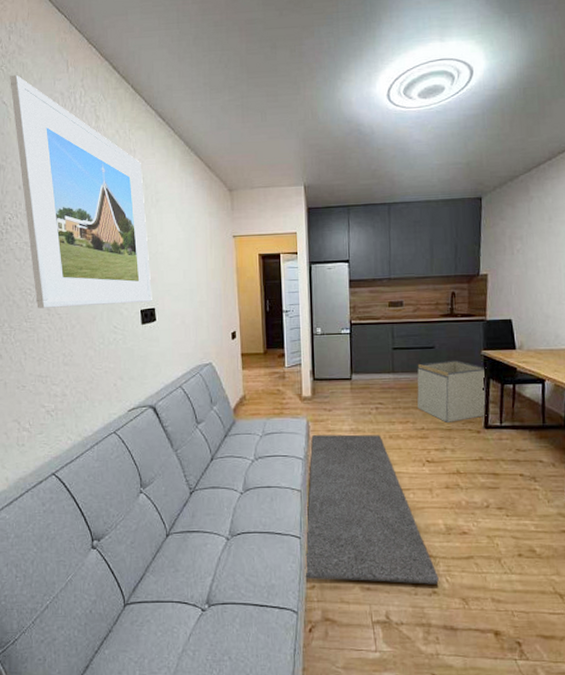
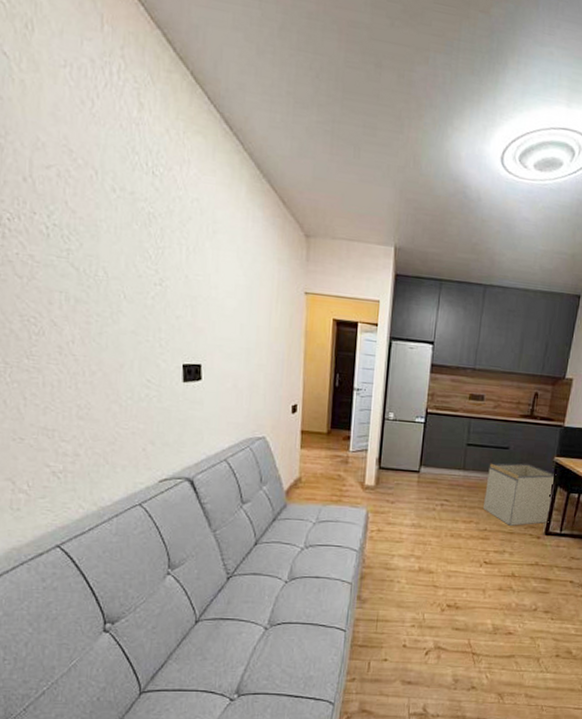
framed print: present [10,75,152,308] -> none [14,15,199,357]
rug: present [304,434,439,584] -> none [346,526,479,680]

